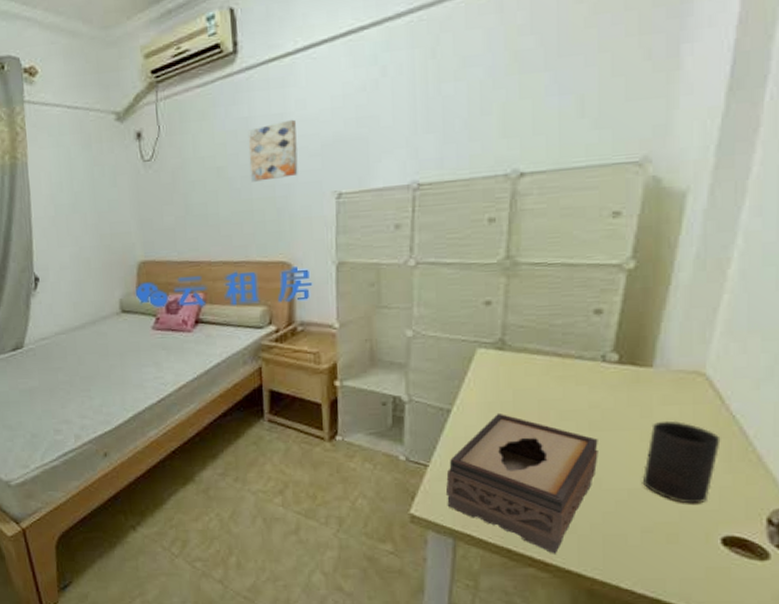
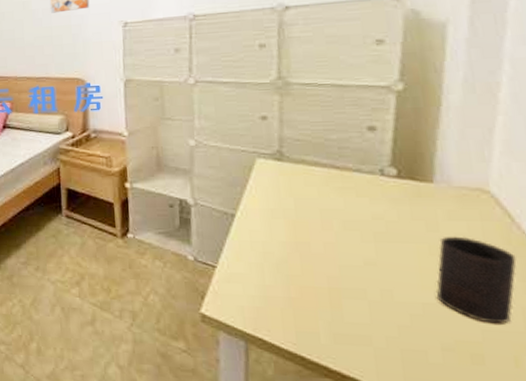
tissue box: present [445,412,598,554] -> none [234,219,387,366]

